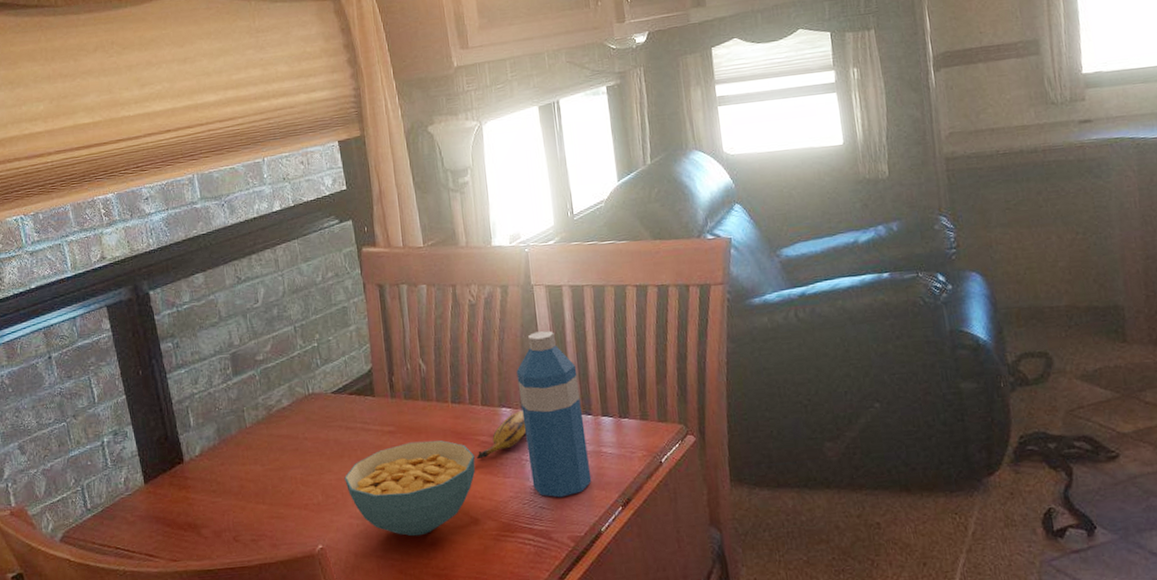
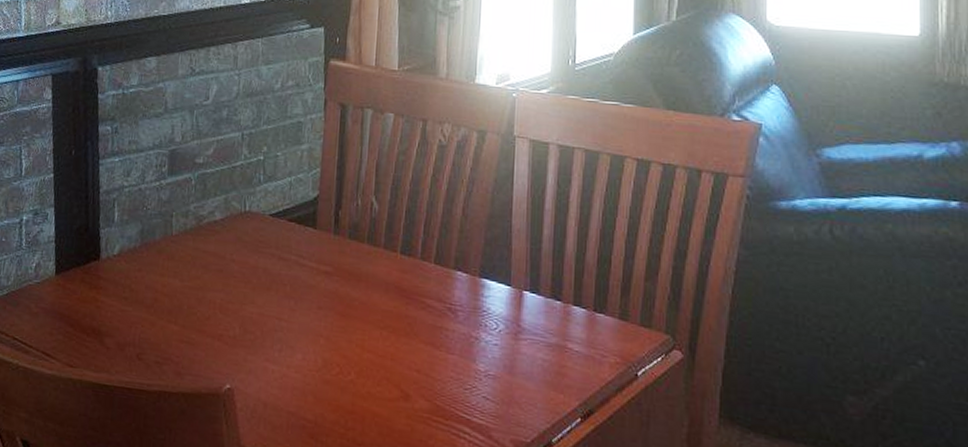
cereal bowl: present [344,440,476,537] -> none [267,289,417,400]
banana: present [476,410,527,460] -> none [418,278,482,326]
water bottle: present [516,331,592,498] -> none [479,191,552,392]

